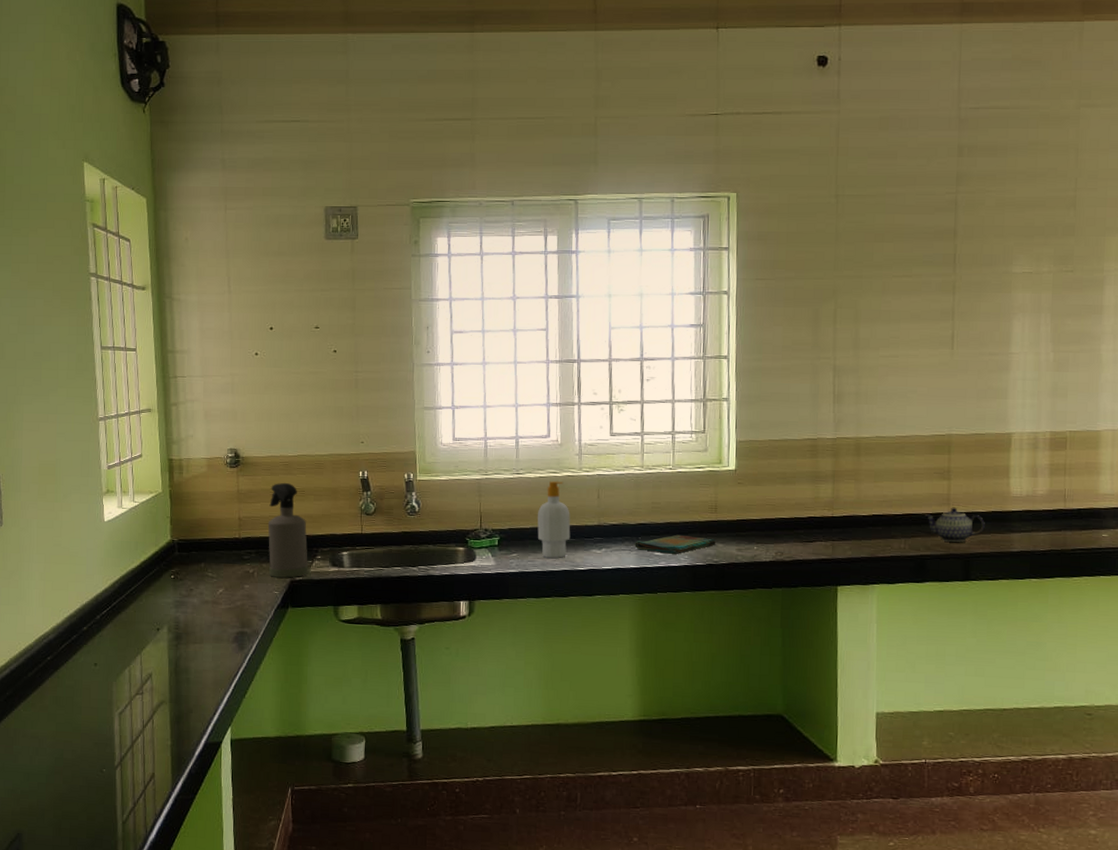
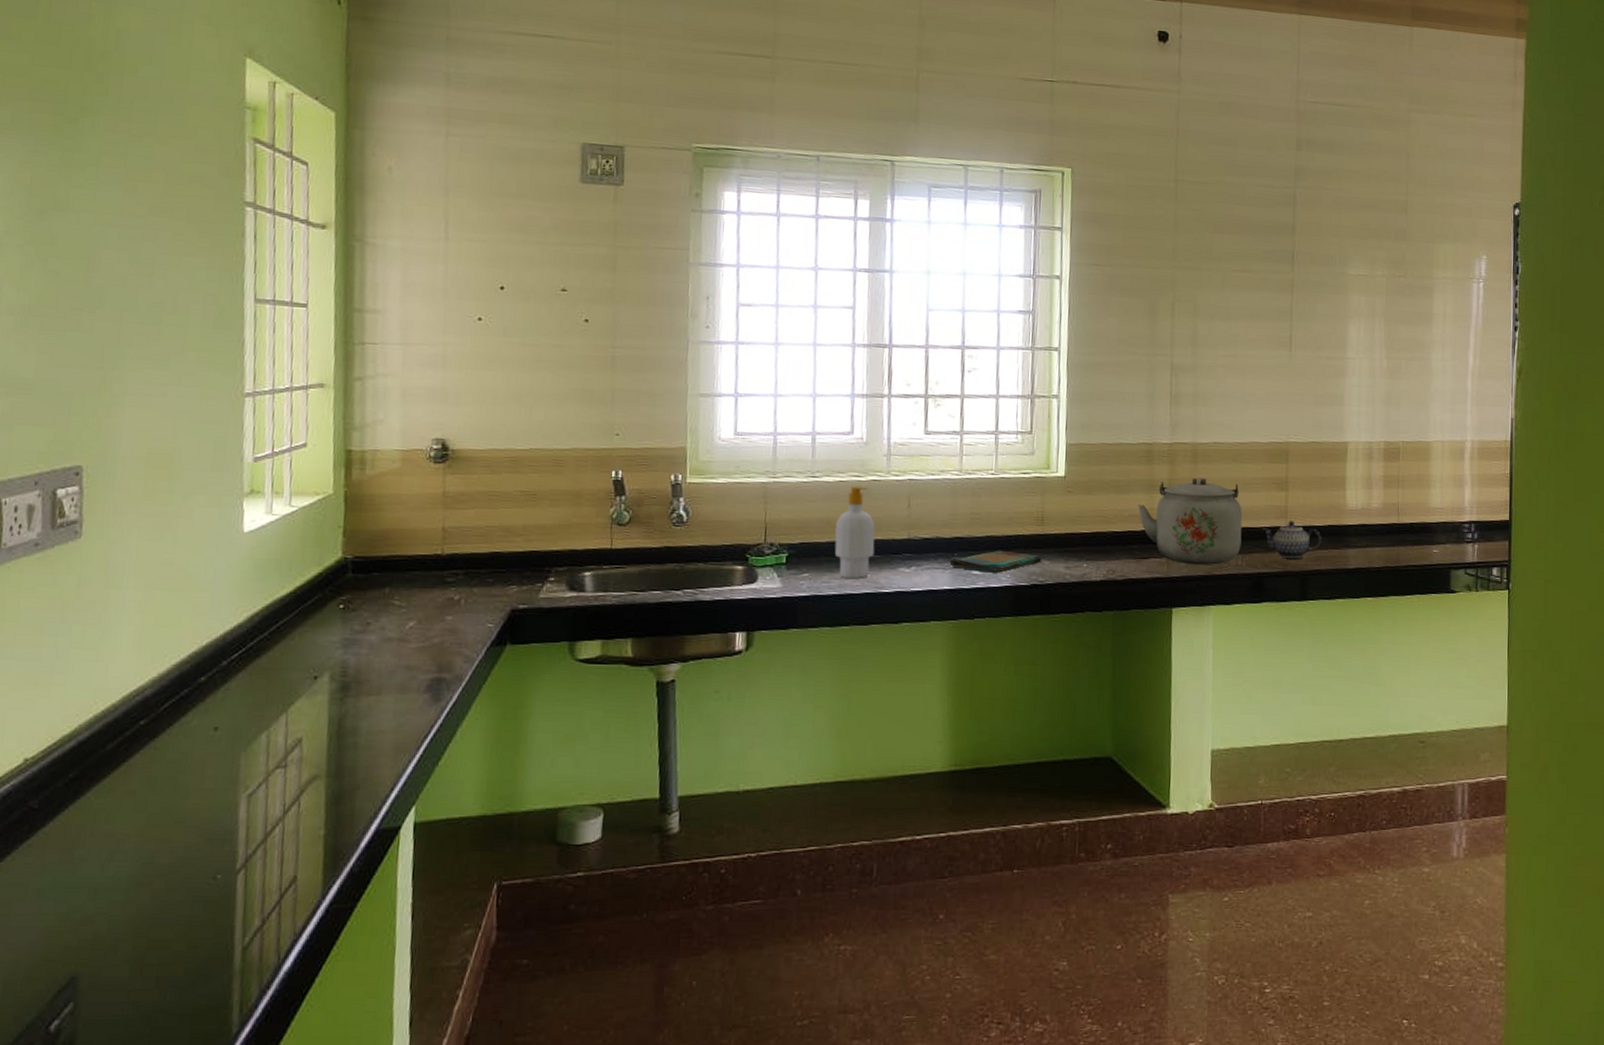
spray bottle: present [267,482,309,578] -> none [481,483,538,606]
kettle: none [804,469,905,548] -> present [1138,477,1243,565]

